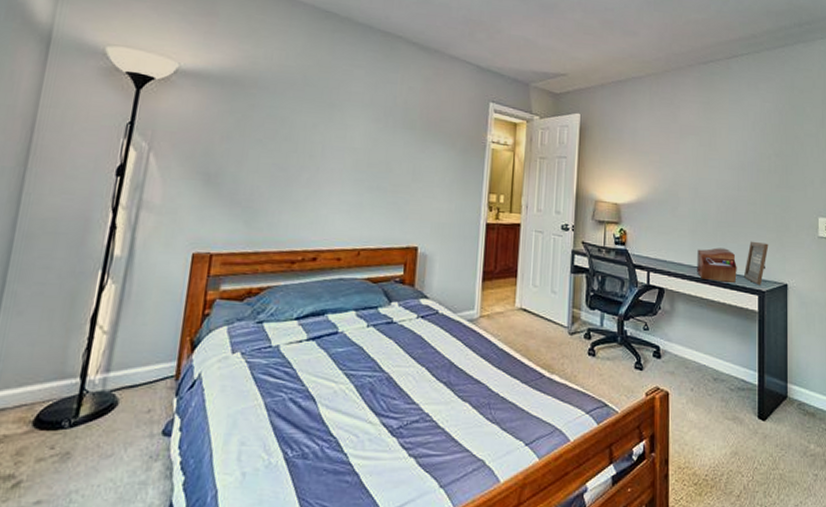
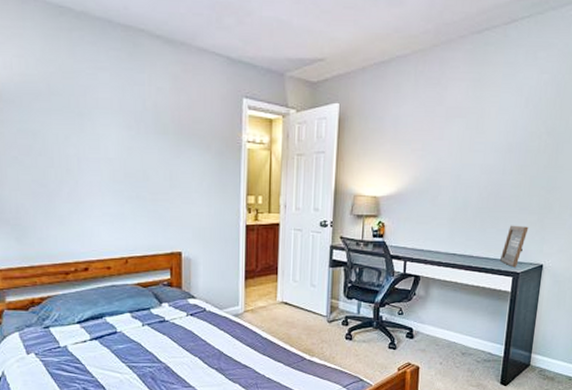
sewing box: present [697,247,737,283] -> none [453,234,494,266]

